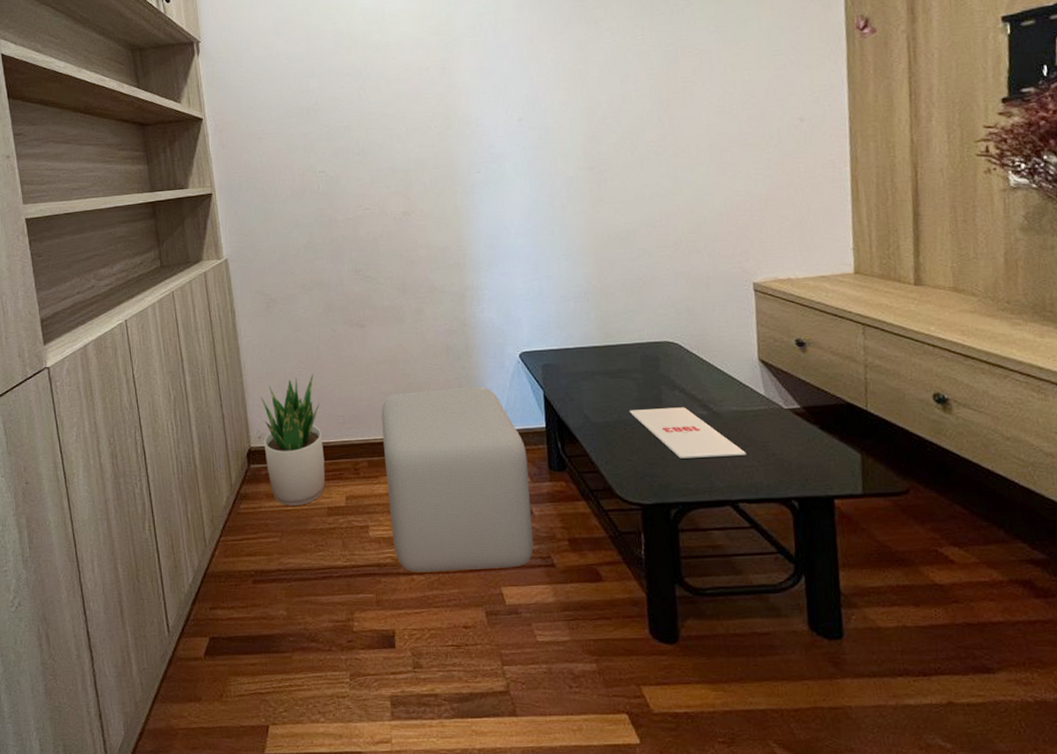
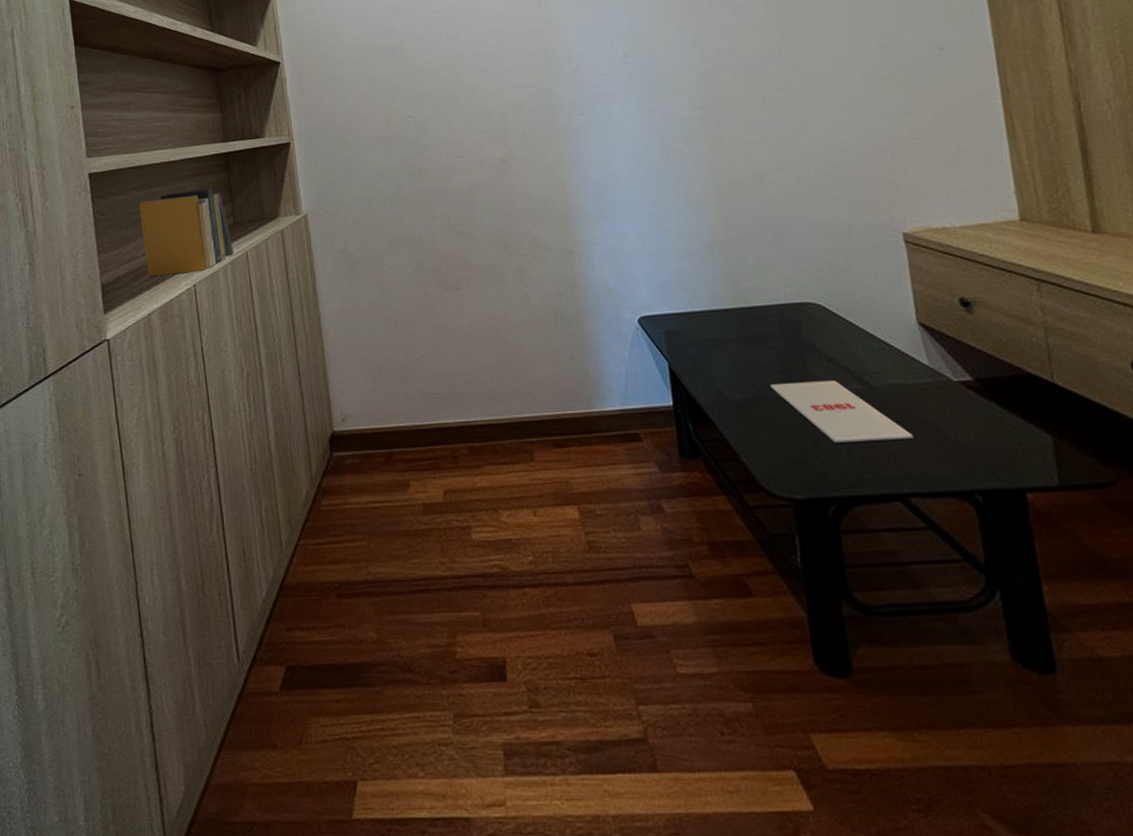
books: none [73,234,161,313] -> present [139,189,234,277]
planter: present [261,374,326,506] -> none [344,345,420,502]
pouf: present [381,386,534,573] -> none [481,357,667,585]

